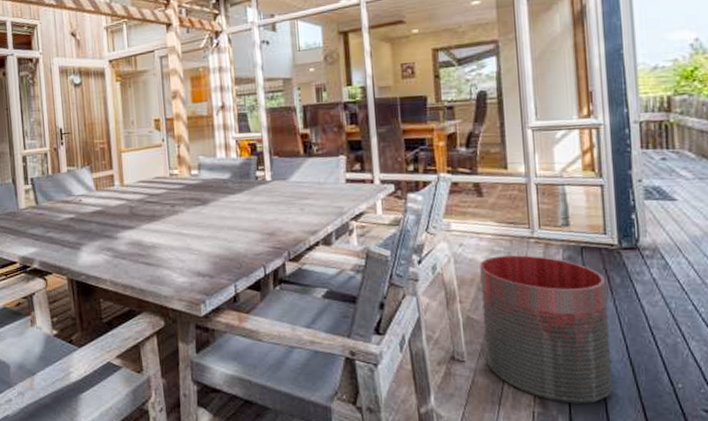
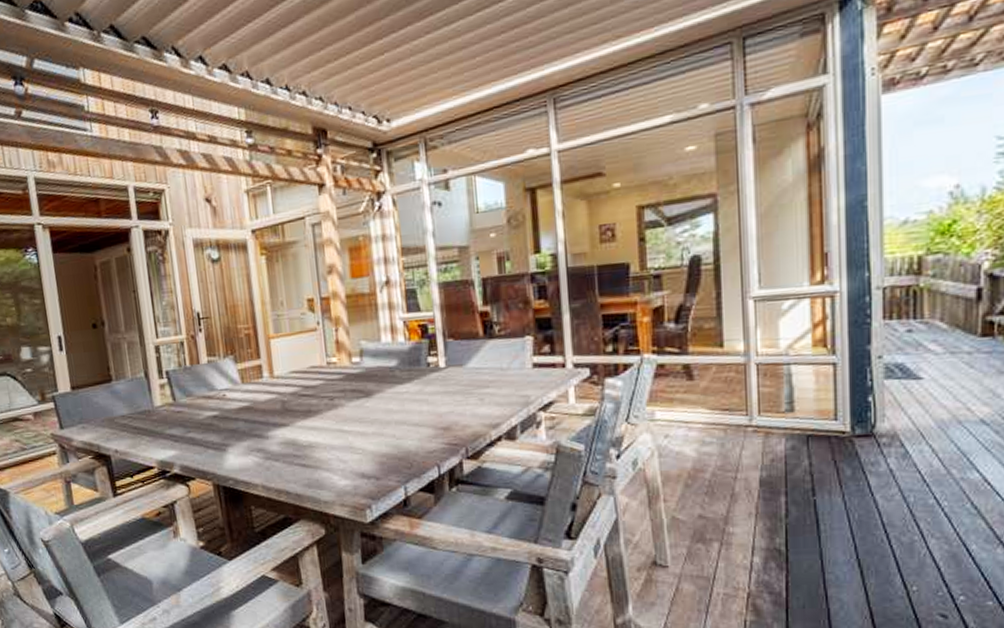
trash can: present [480,255,614,404] -> none [688,446,838,611]

